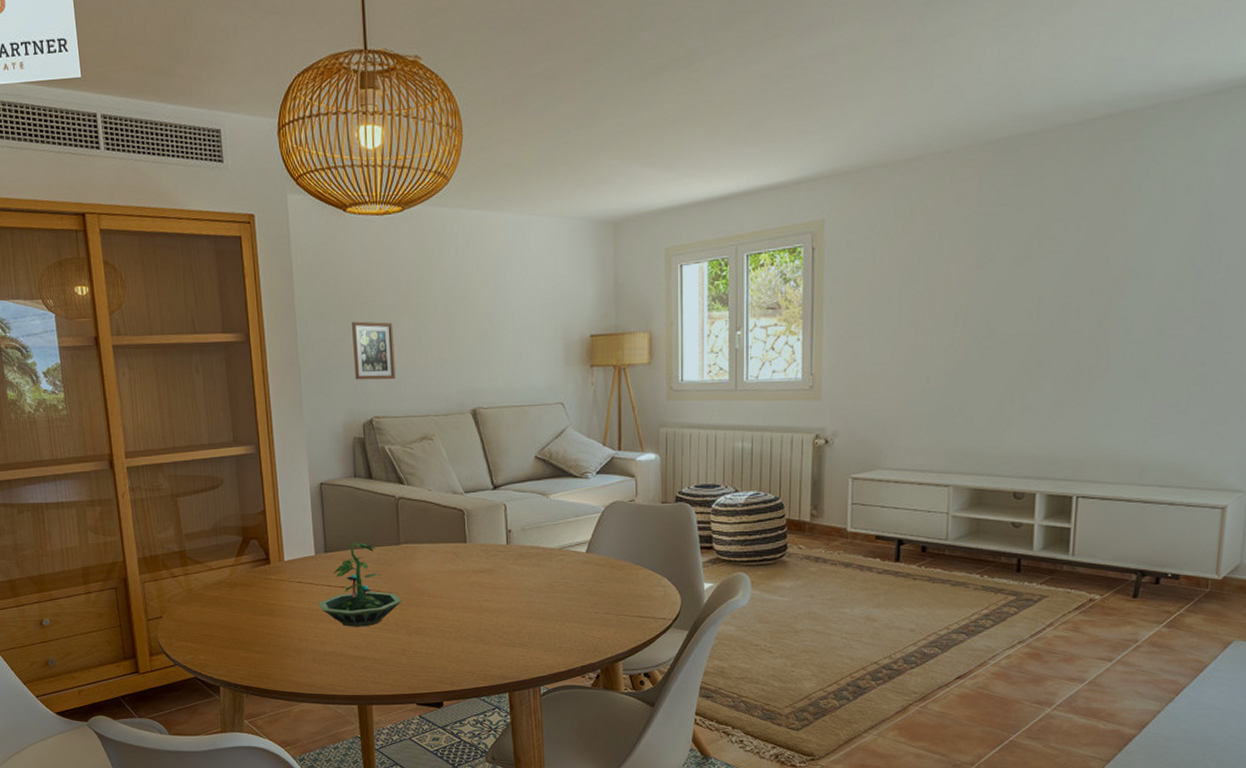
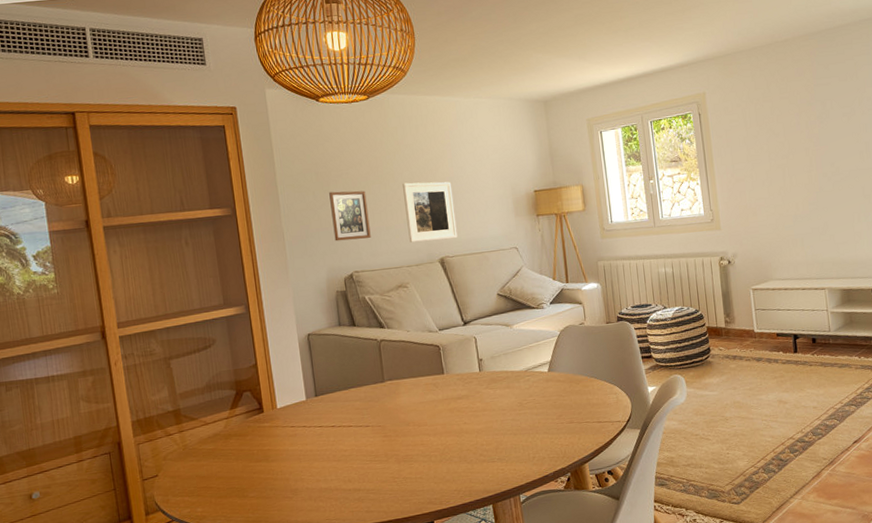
terrarium: present [319,542,402,627] -> none [312,384,390,463]
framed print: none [435,316,495,388] -> present [402,181,458,243]

